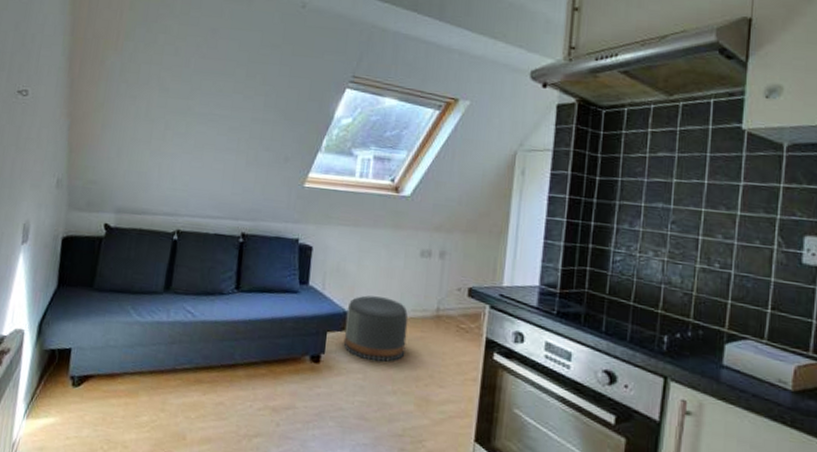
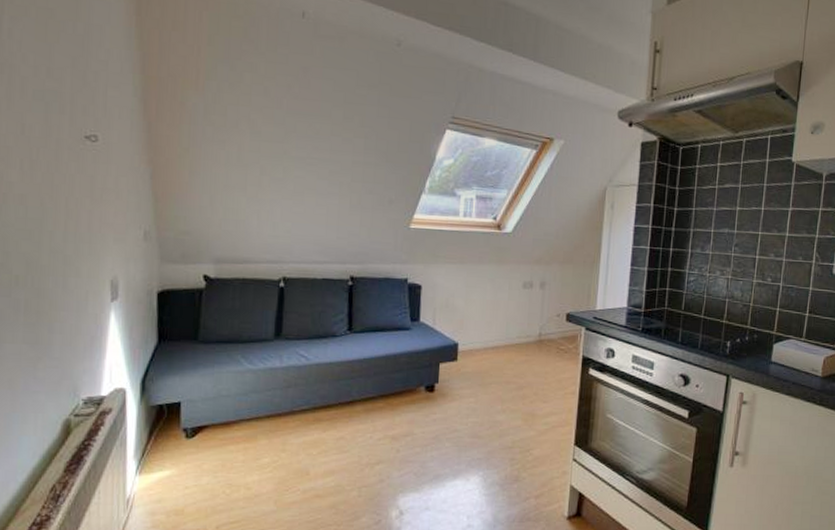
pouf: present [343,295,408,363] -> none [455,327,514,386]

